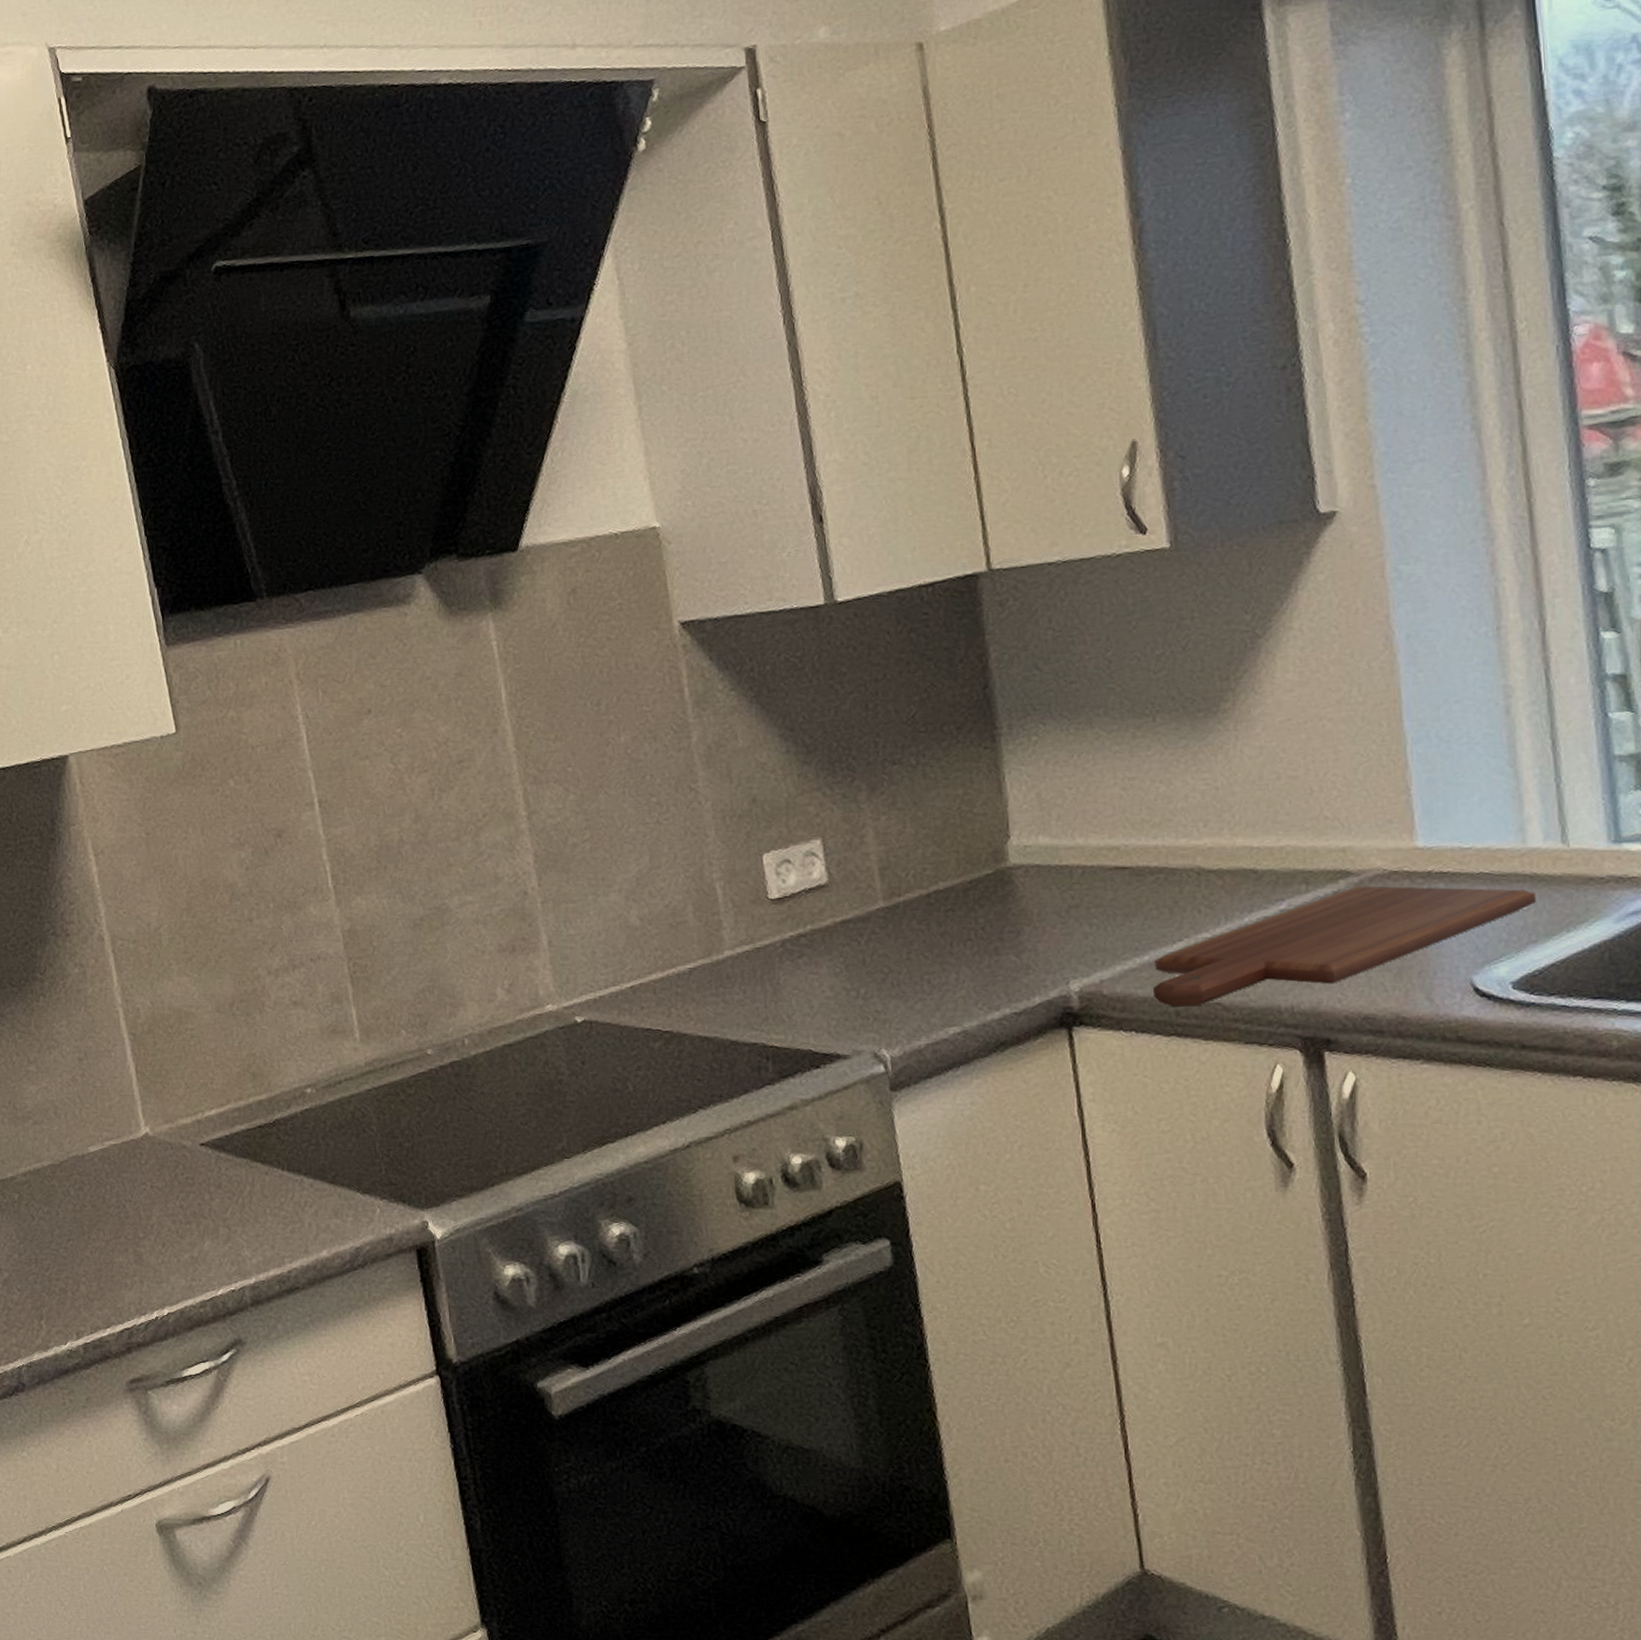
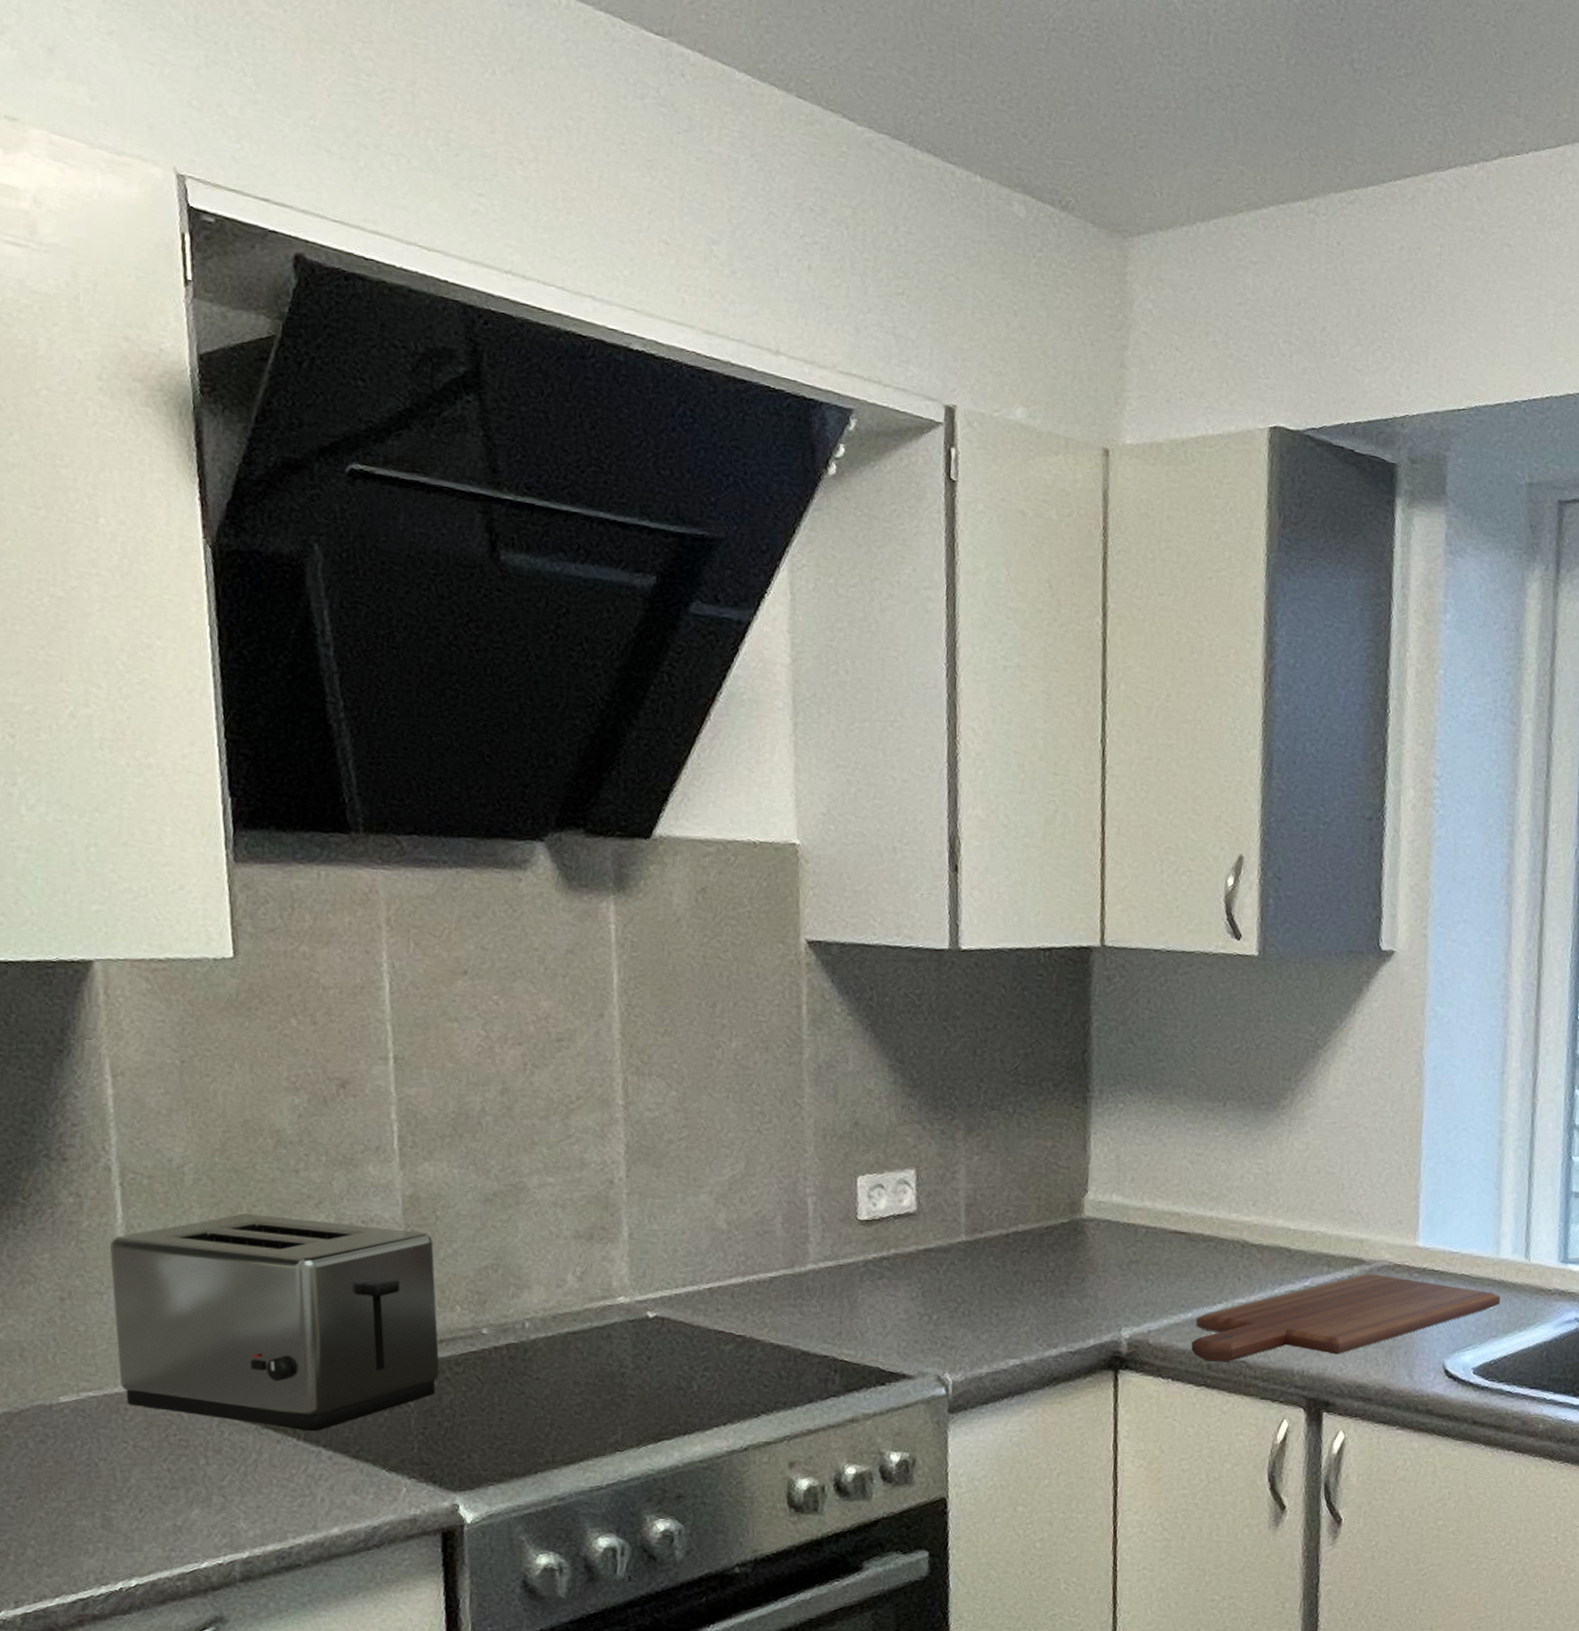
toaster: none [111,963,395,1161] -> present [109,1214,440,1431]

